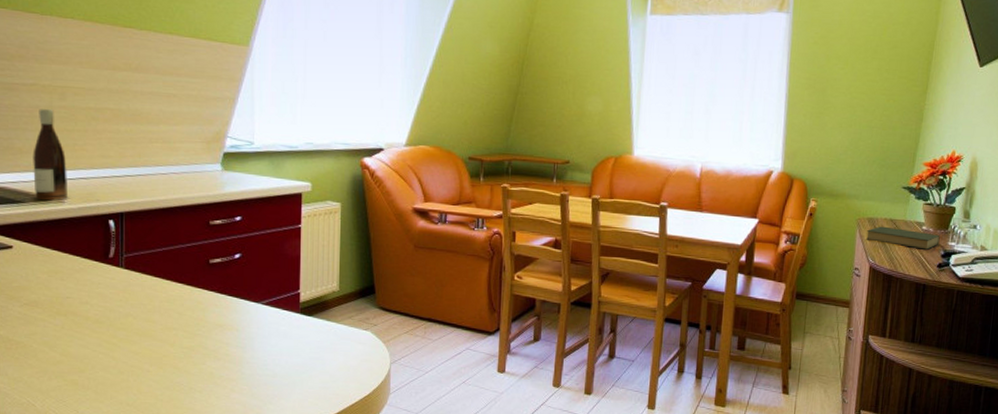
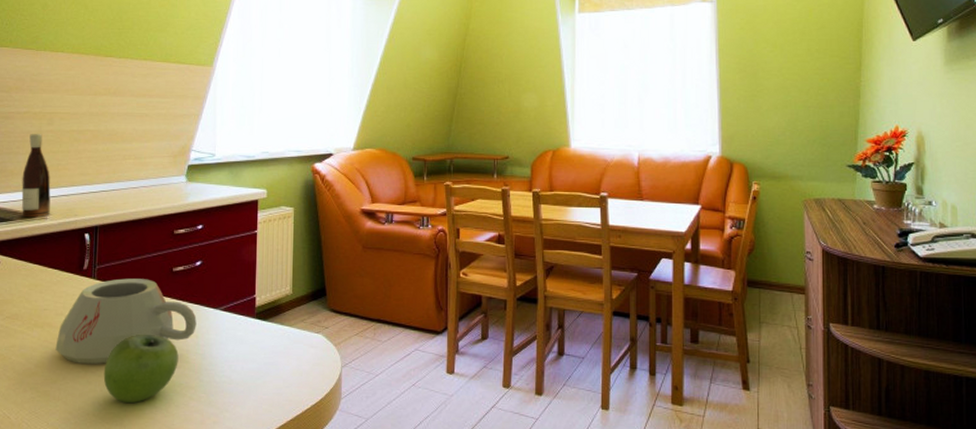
cup: none [82,268,237,355] -> present [55,278,197,365]
fruit: none [136,325,218,394] -> present [103,334,179,404]
book: present [866,226,940,250] -> none [815,207,894,229]

